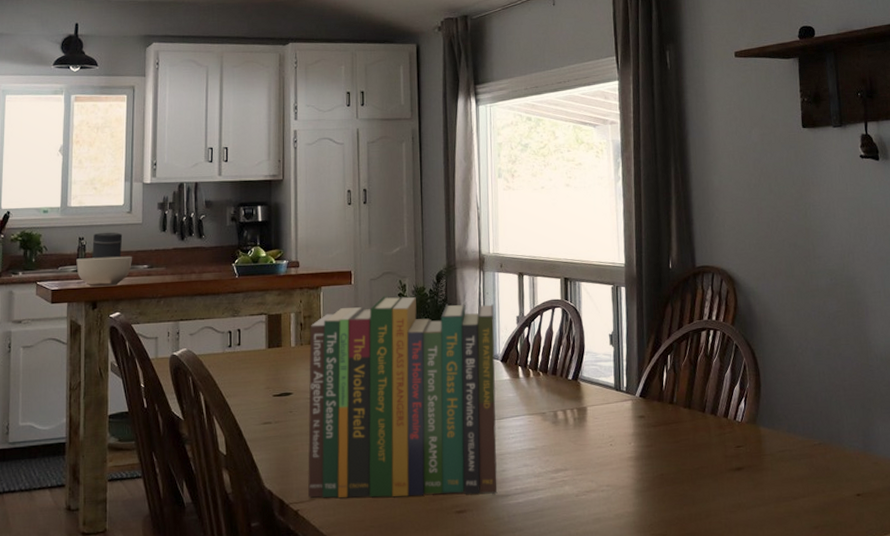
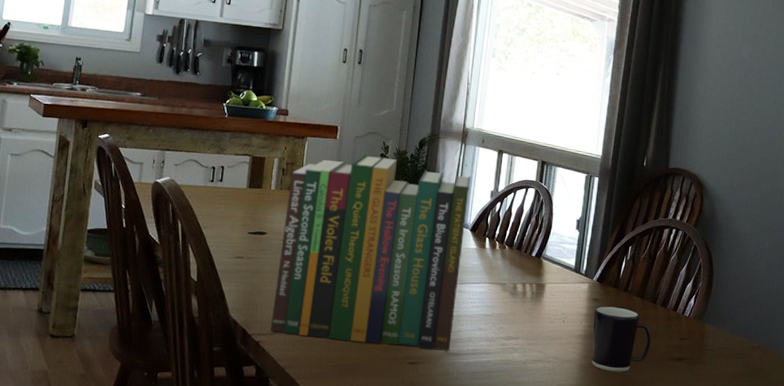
bowl: present [76,256,133,287] -> none [71,77,127,109]
cylinder: present [92,232,123,259] -> none [87,55,120,82]
mug: none [641,421,706,493] -> present [592,306,651,372]

